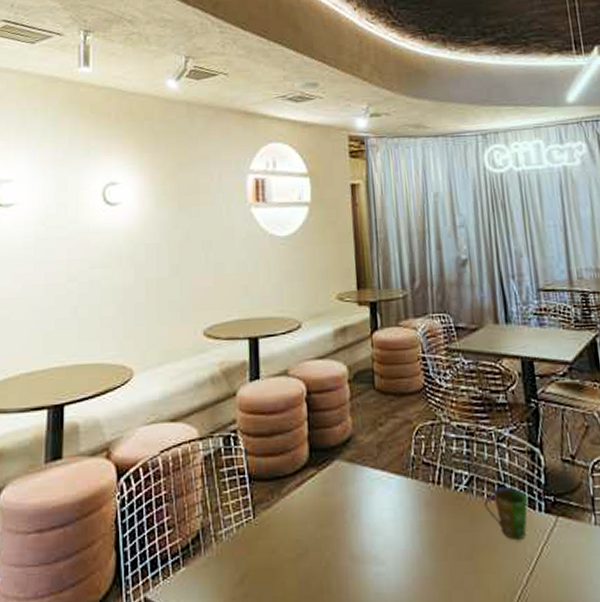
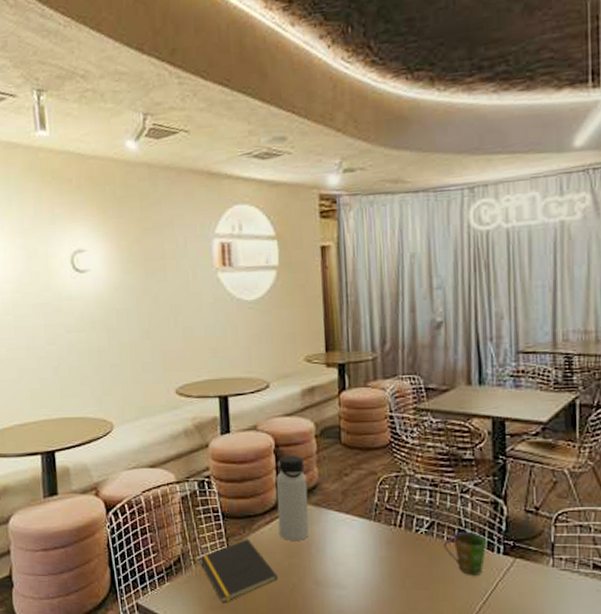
notepad: none [221,506,309,592] -> present [199,539,278,604]
water bottle: none [308,403,343,506] -> present [277,455,309,540]

